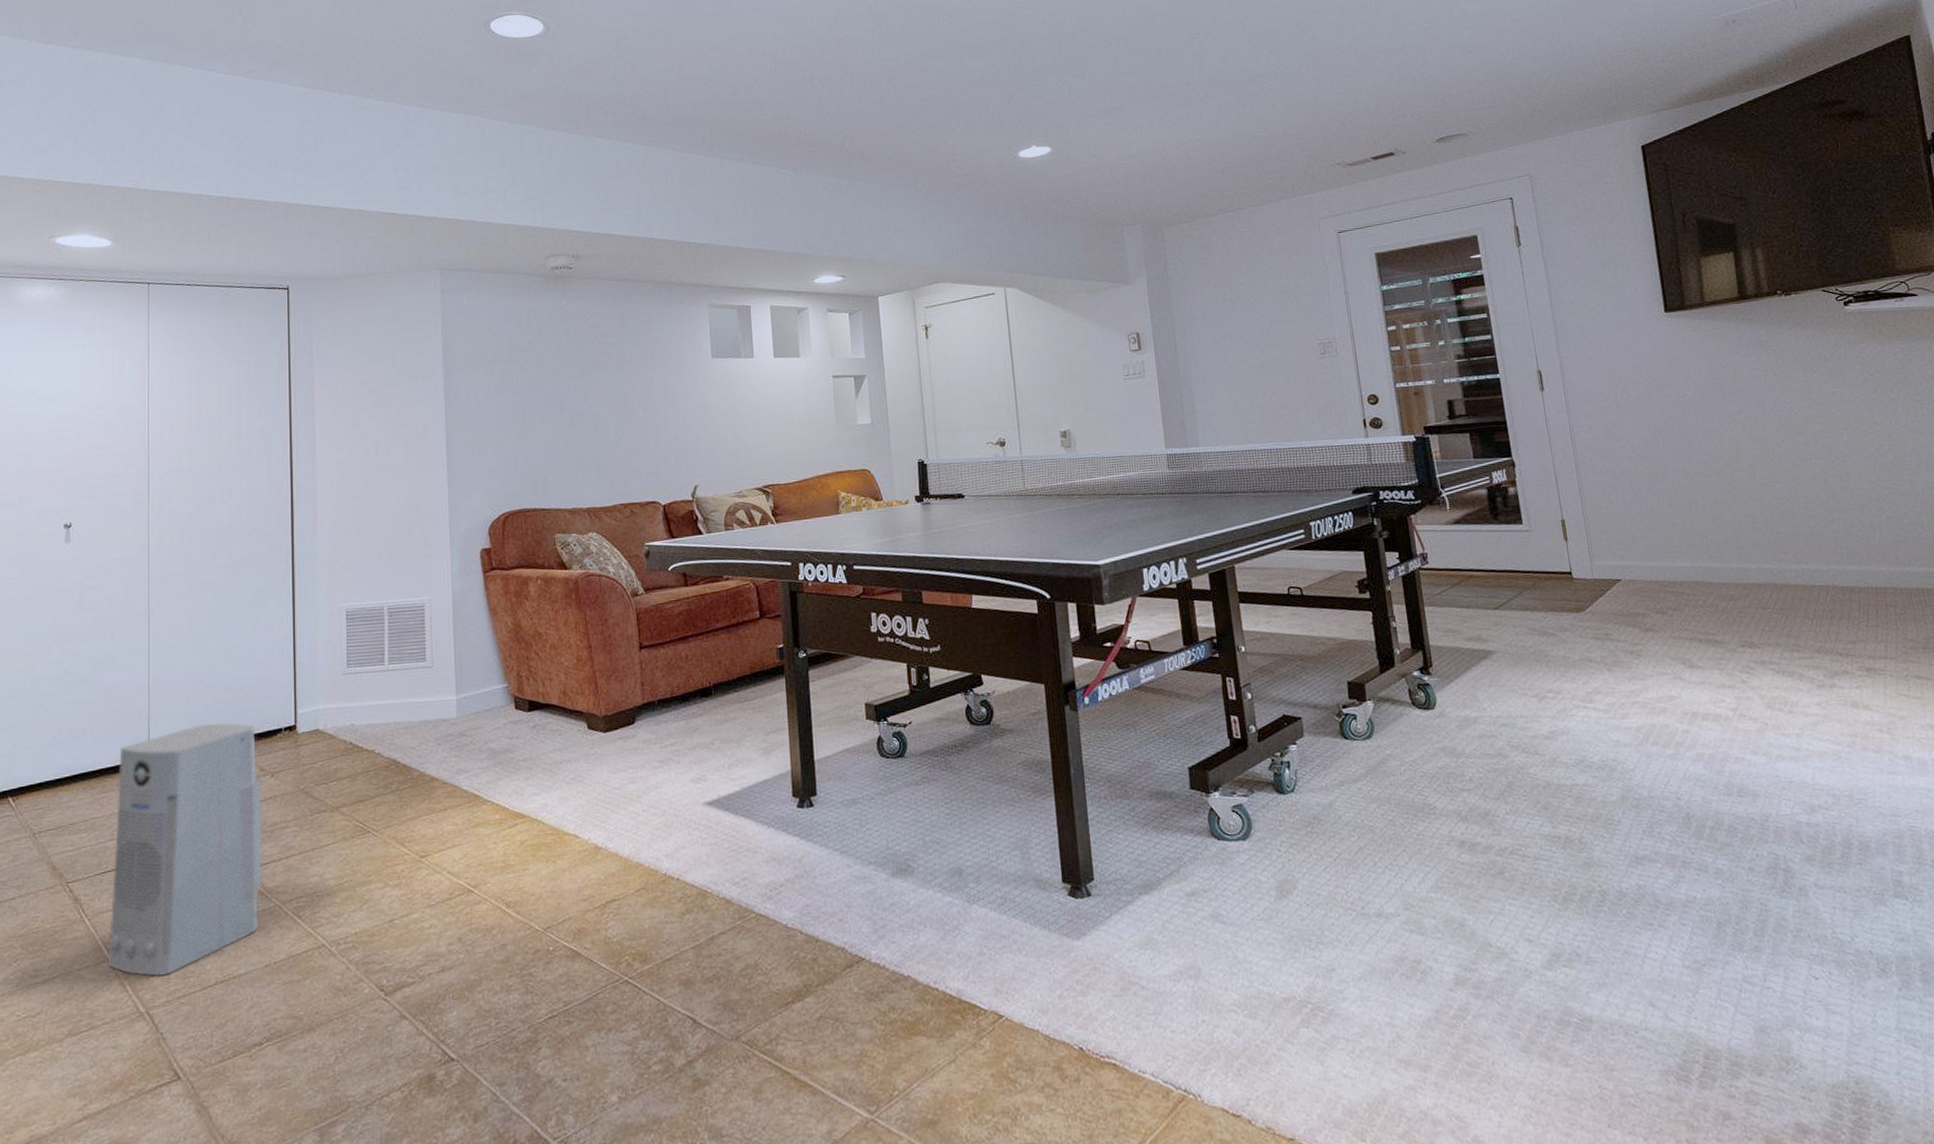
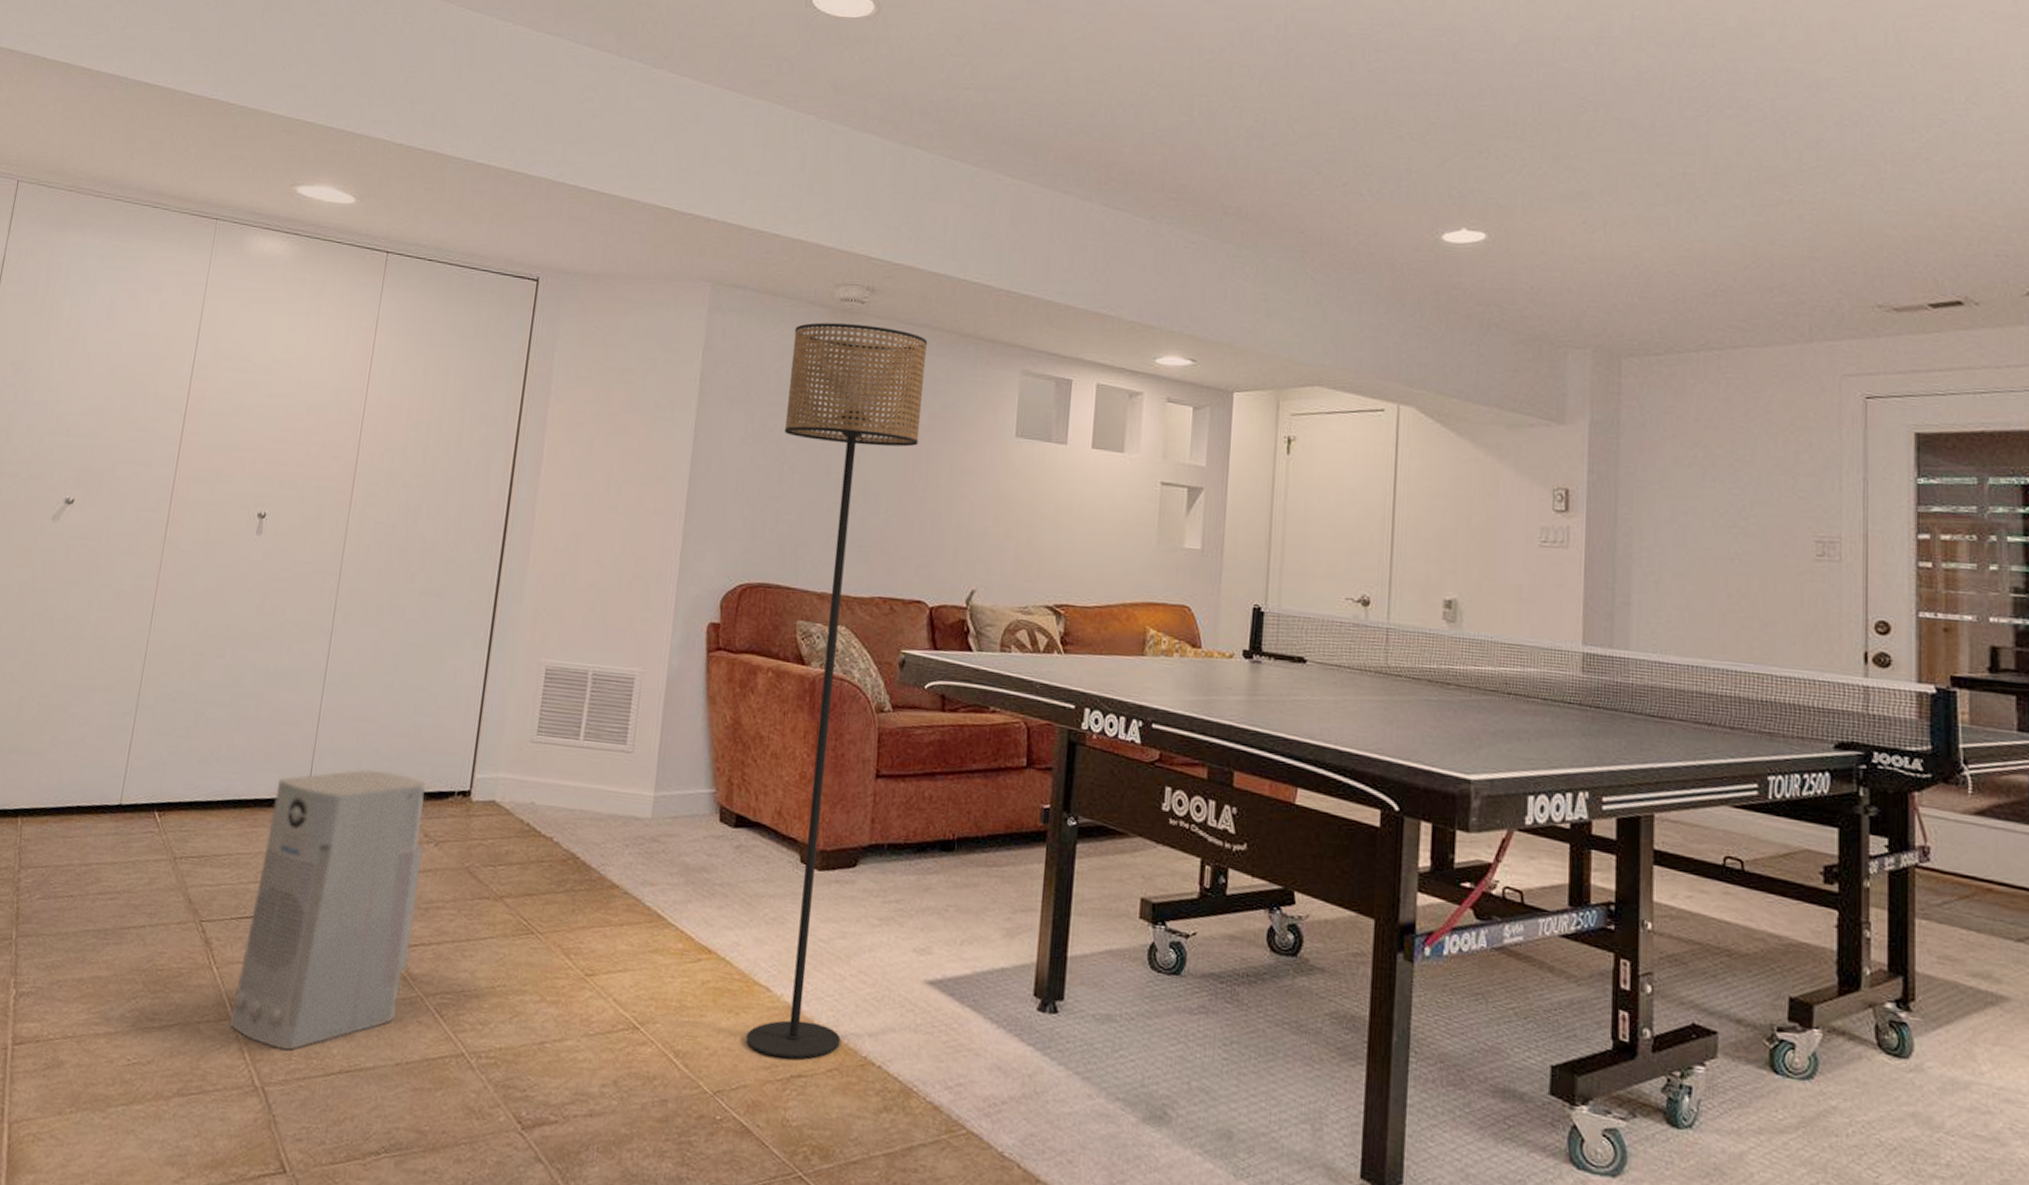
floor lamp: none [517,285,643,891] -> present [746,322,928,1060]

